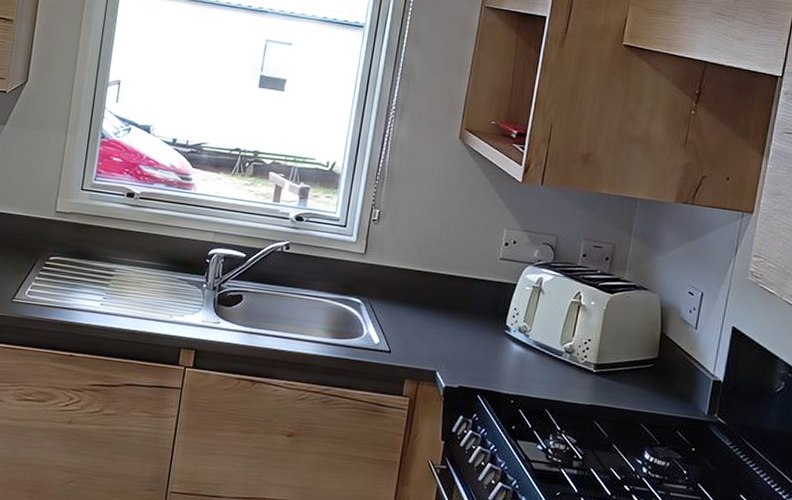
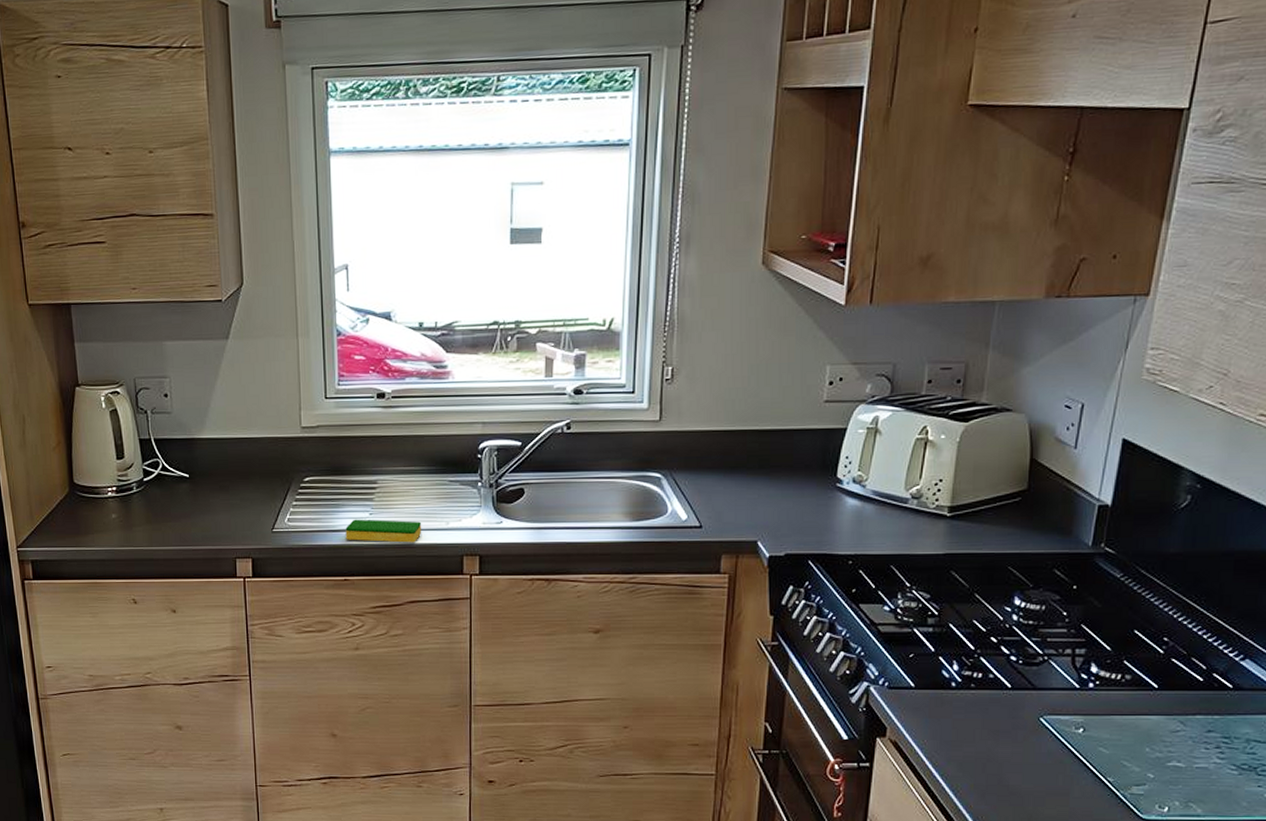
dish sponge: none [78,300,149,330] -> present [345,519,422,543]

